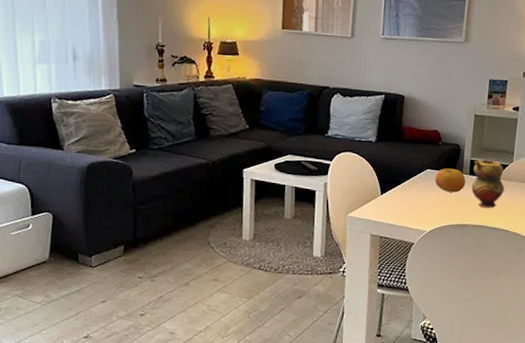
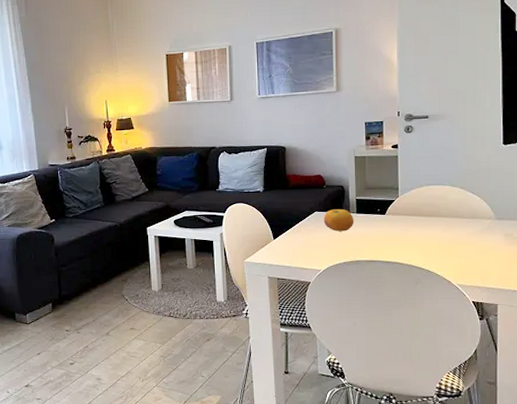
teapot: present [471,159,505,208] -> none [360,197,393,243]

